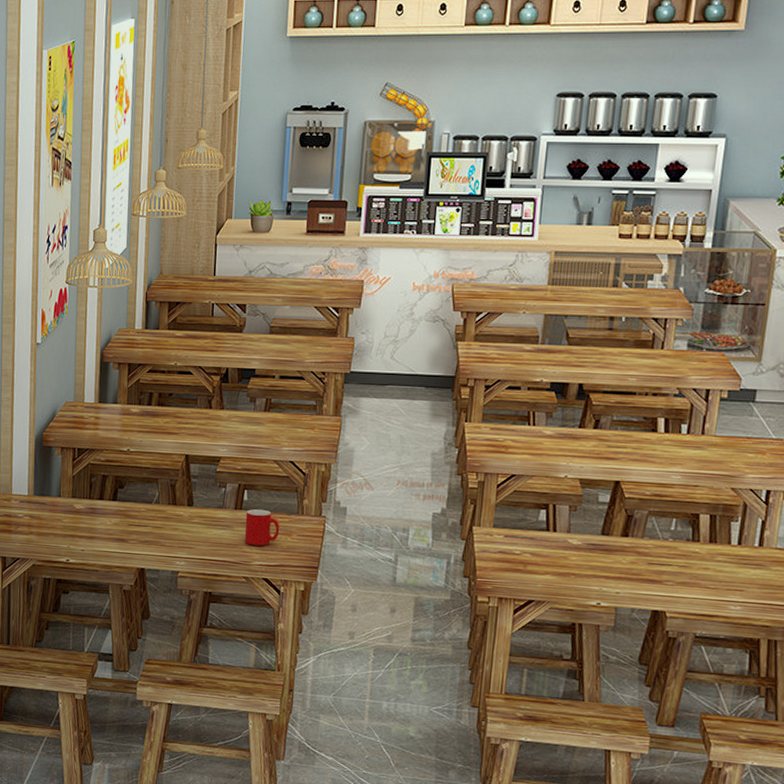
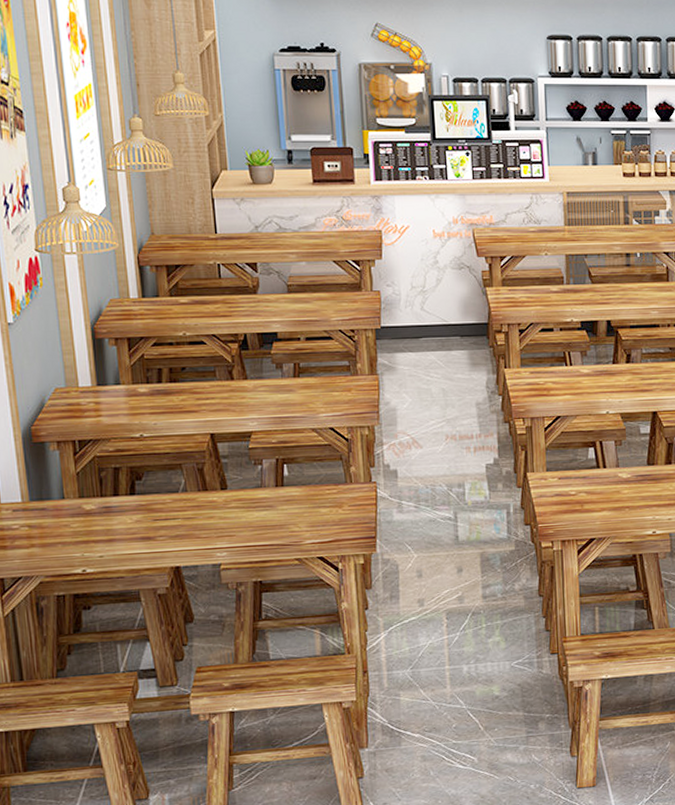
cup: present [244,509,280,546] -> none [288,483,329,524]

